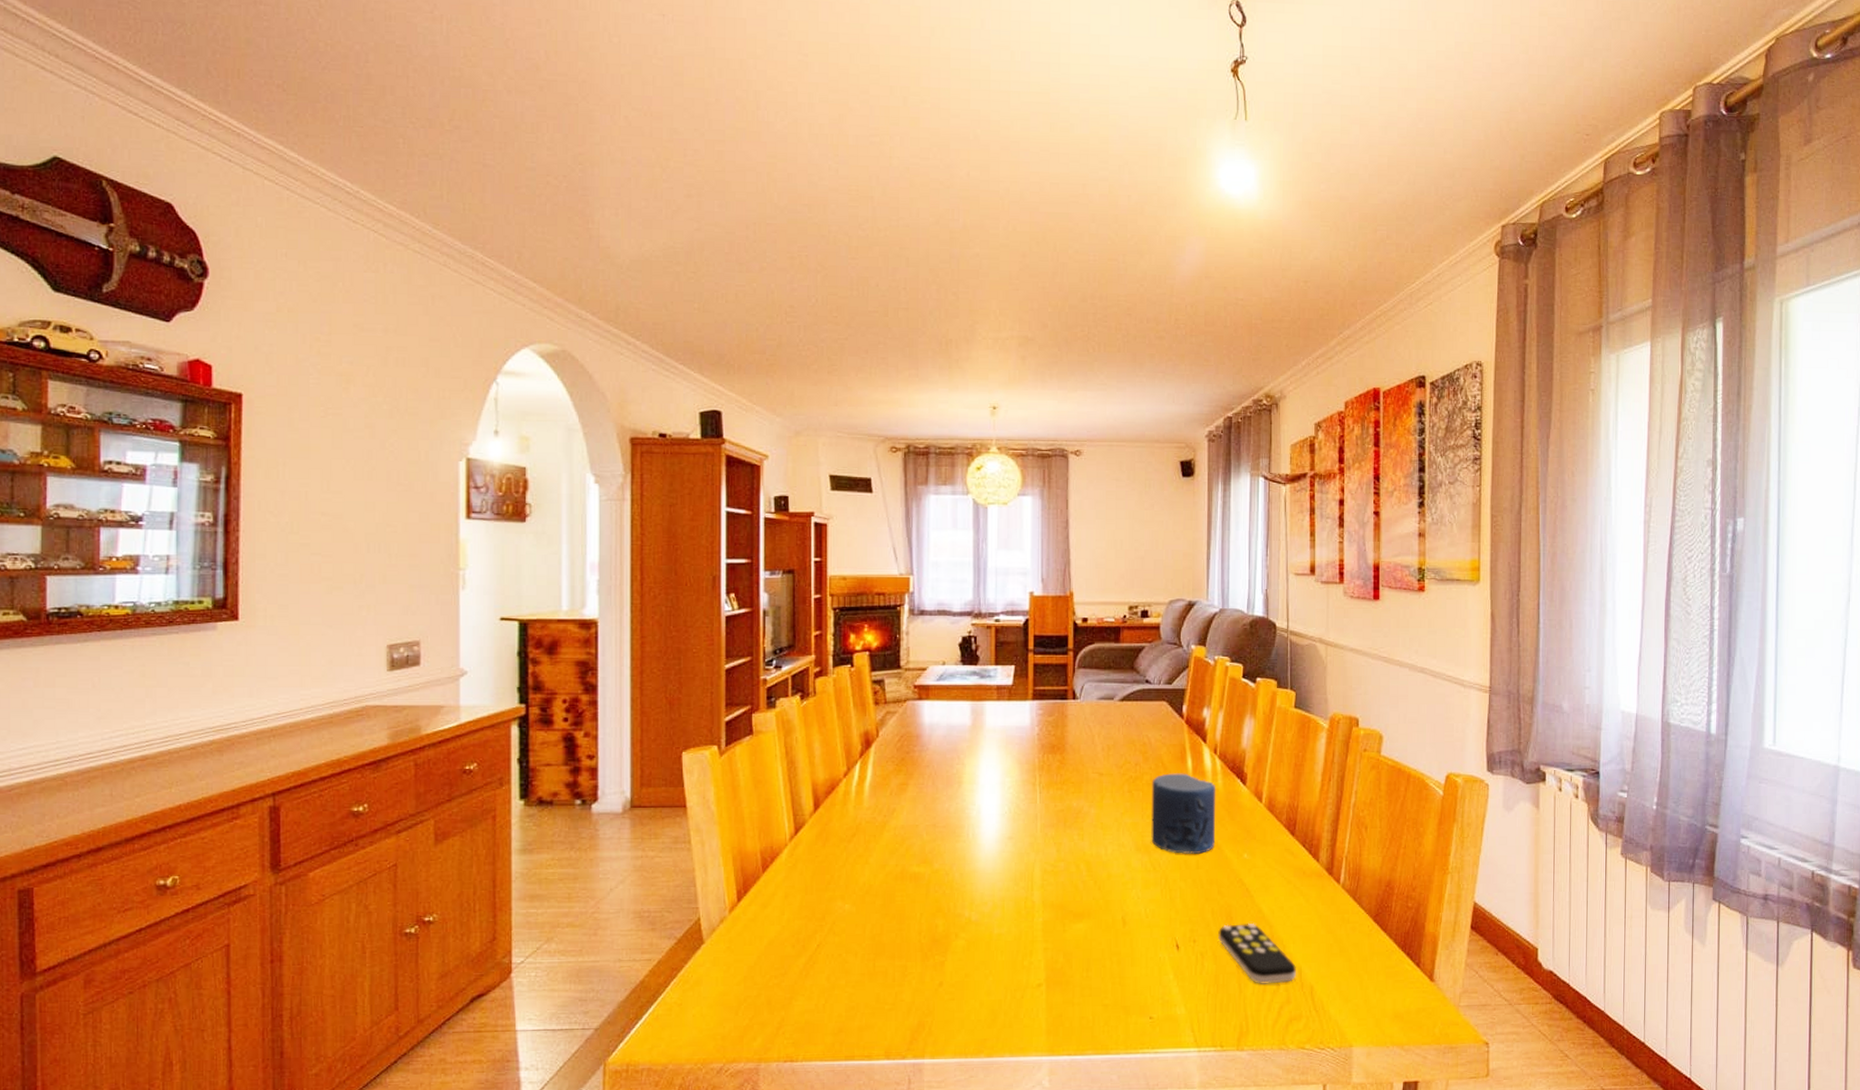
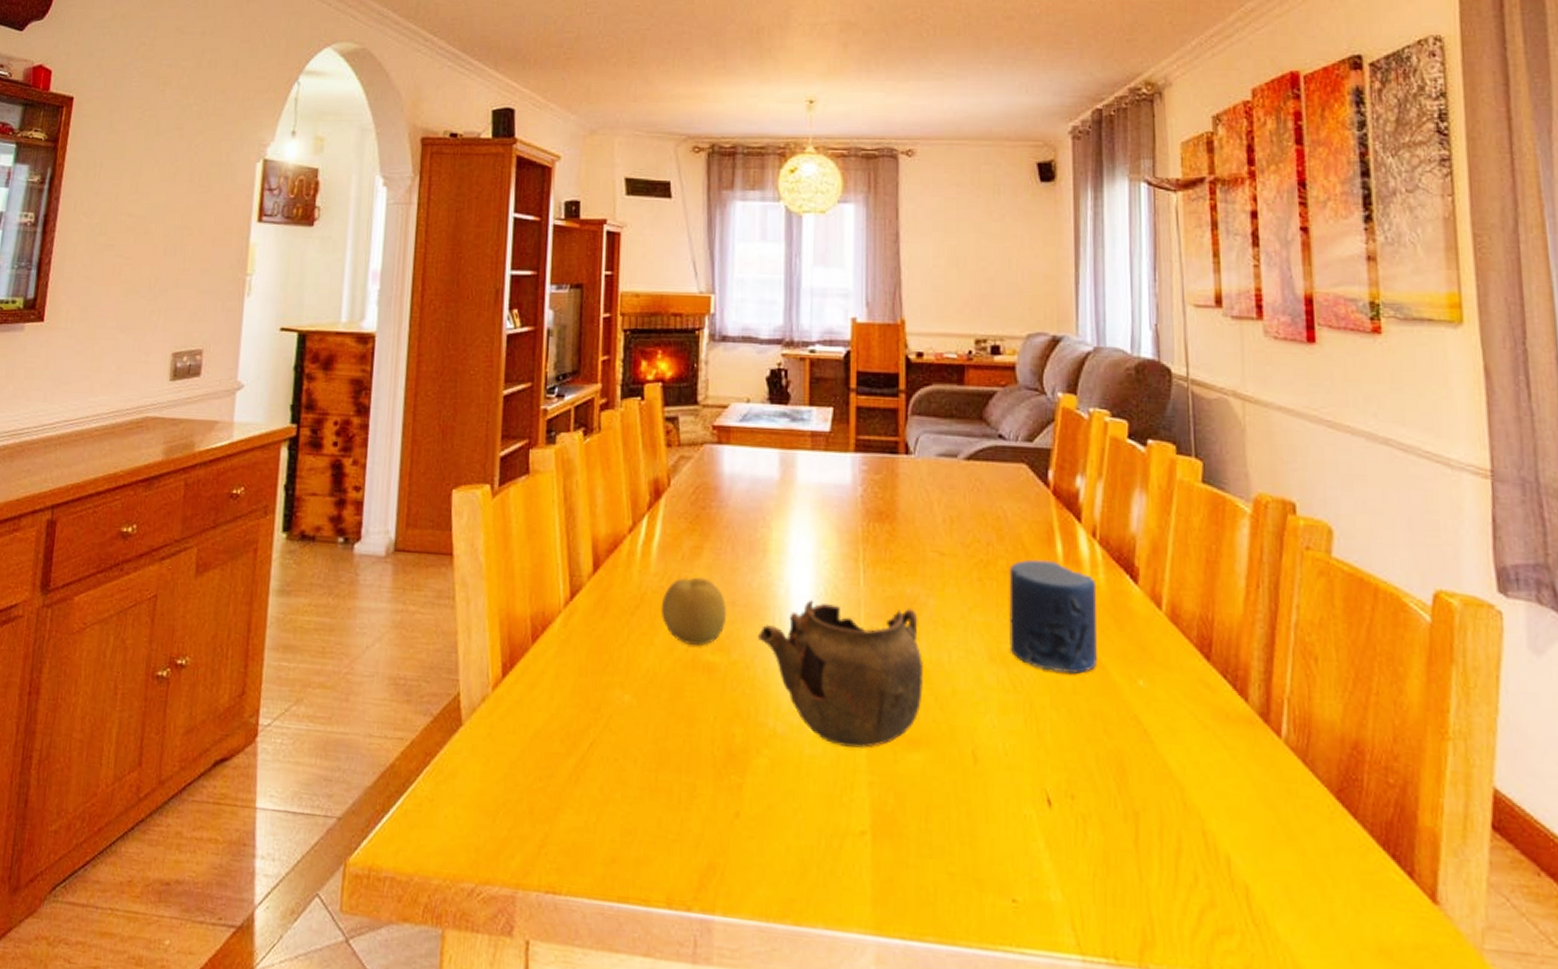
fruit: none [873,807,930,861] -> present [660,577,727,645]
teapot: none [954,817,1087,925] -> present [757,600,924,748]
remote control: present [1218,924,1296,984] -> none [1106,778,1222,876]

